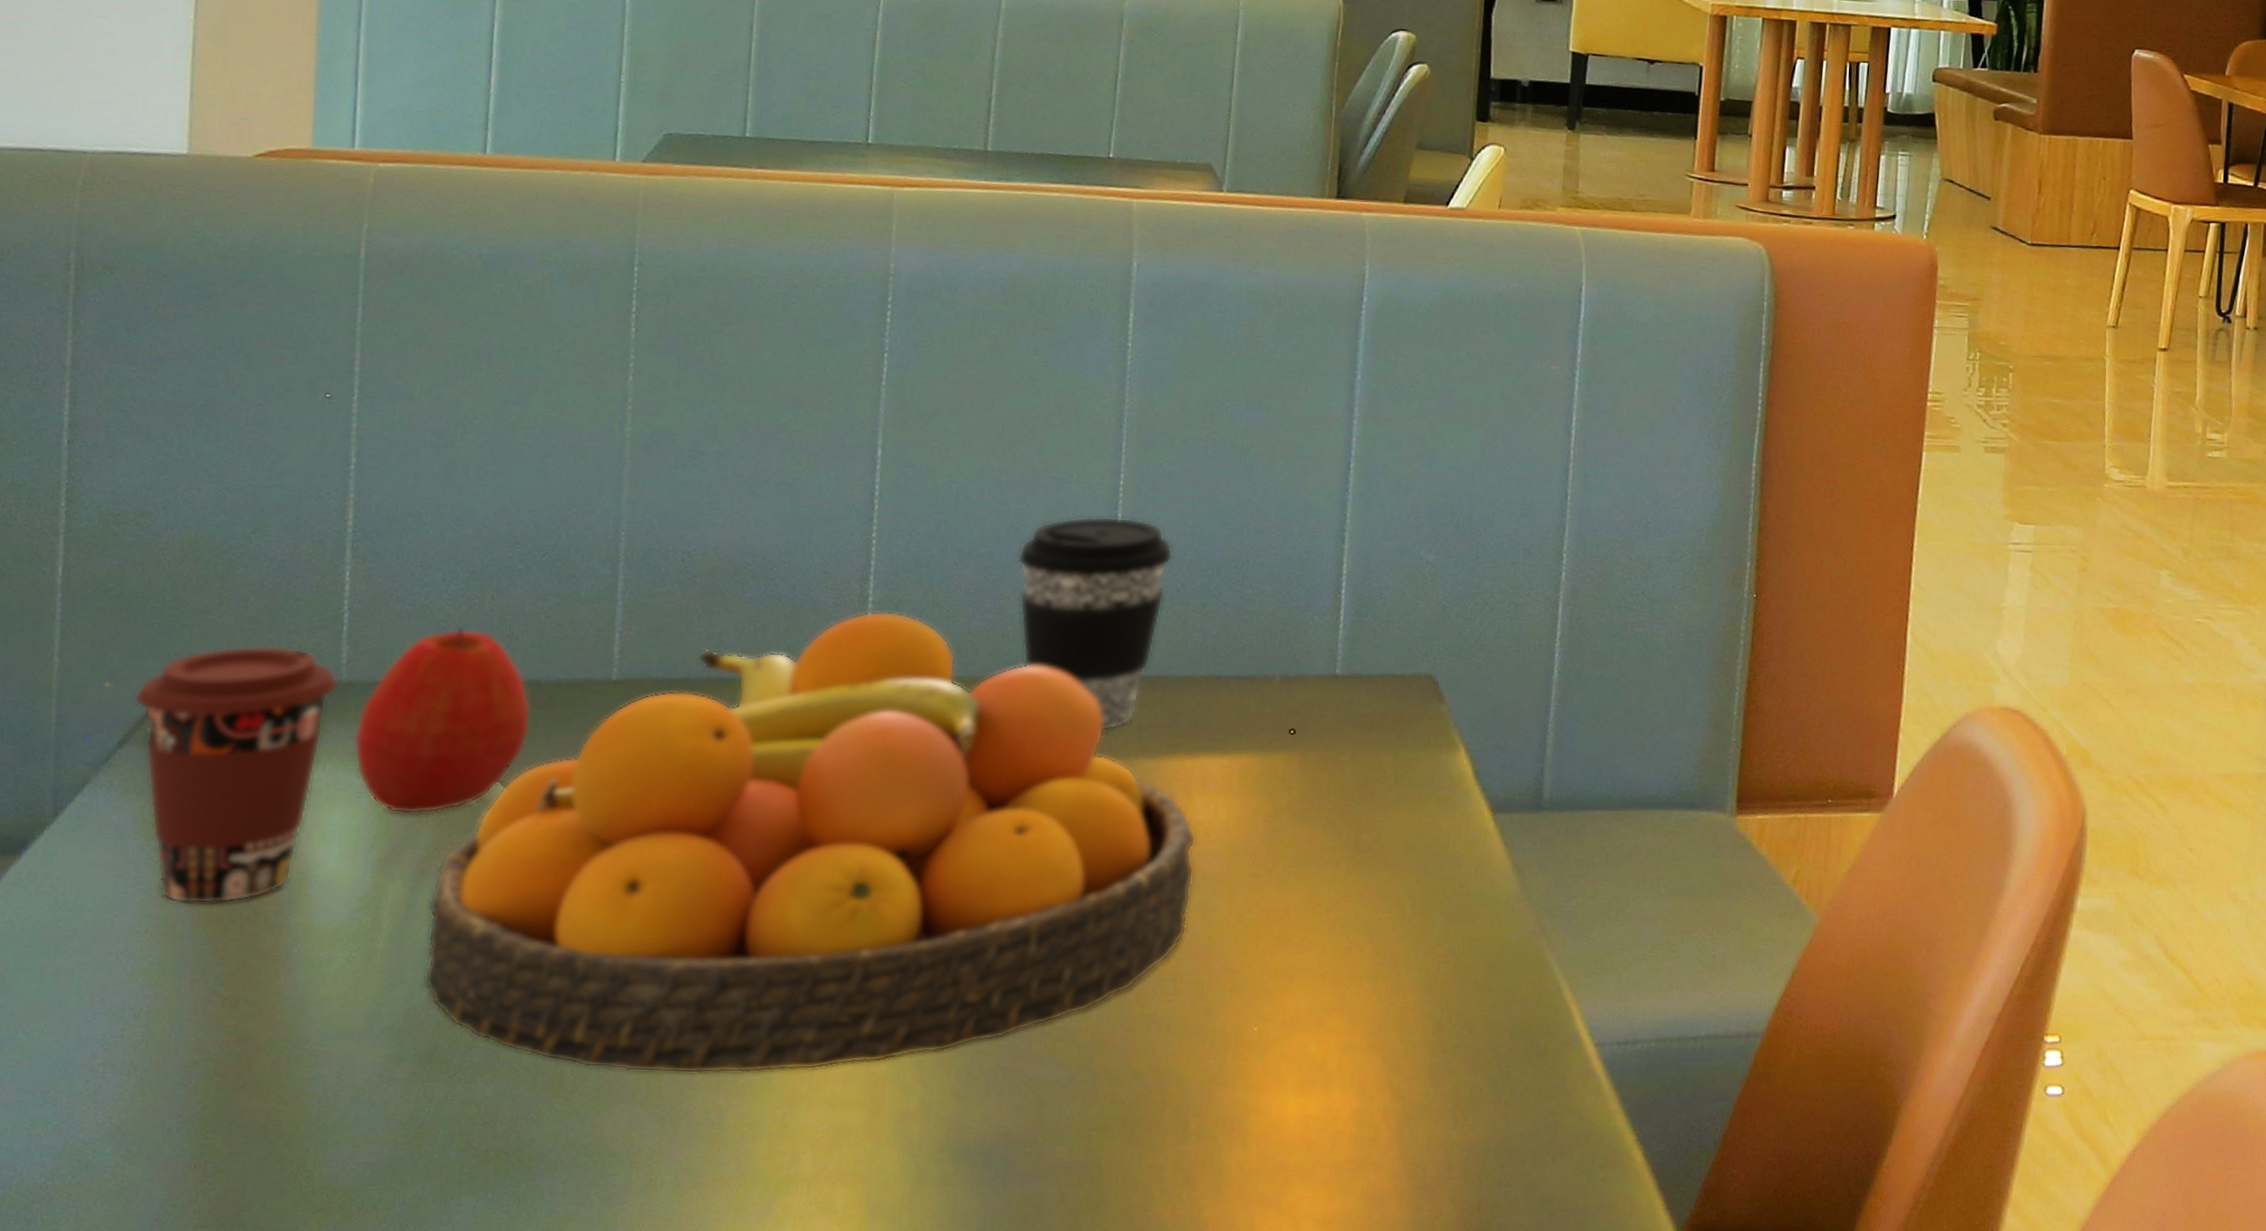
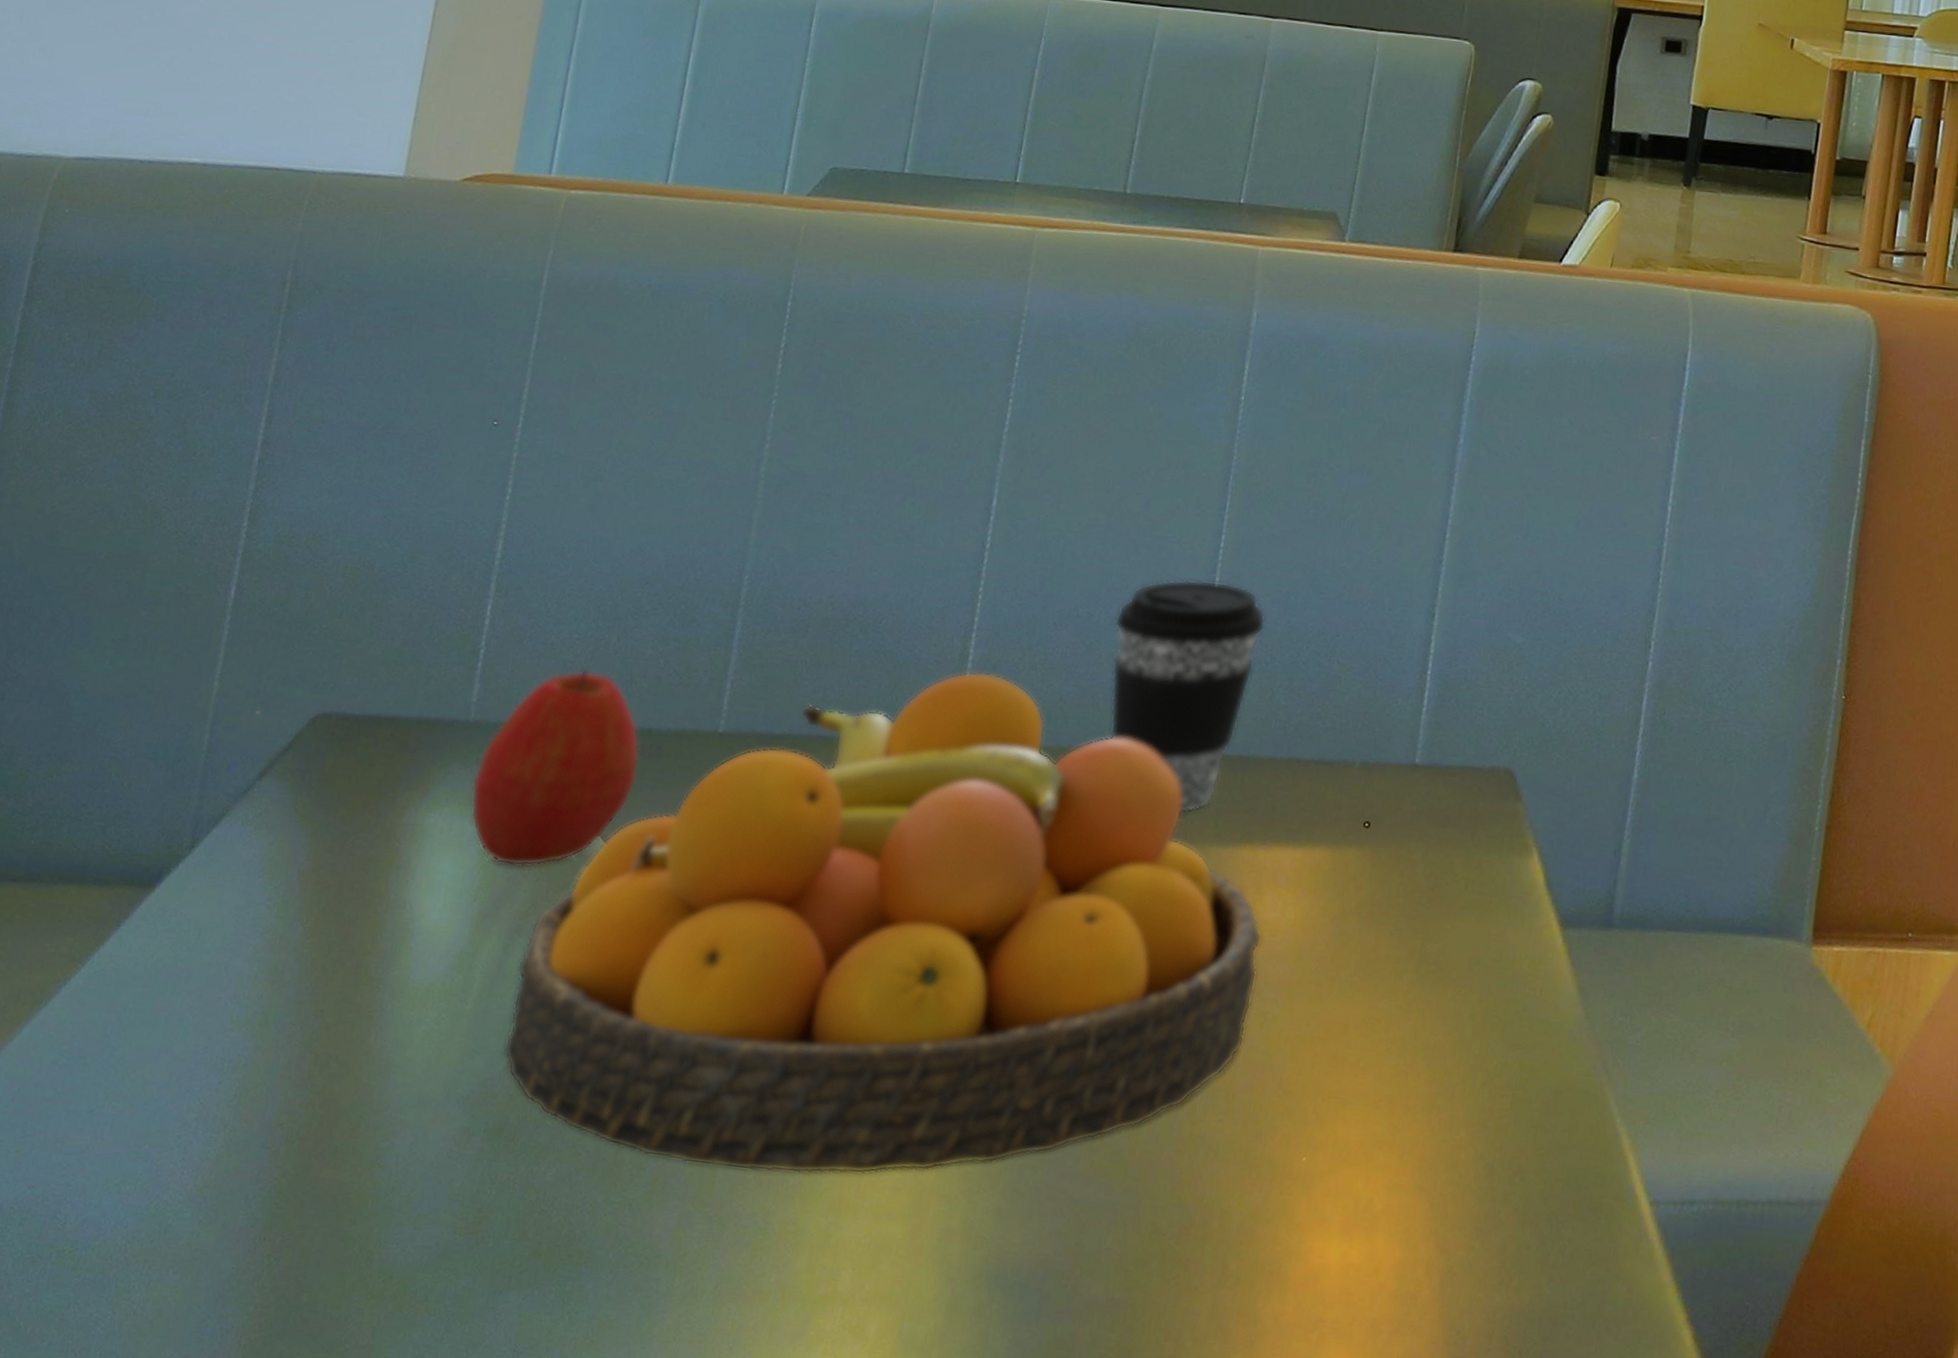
coffee cup: present [134,645,340,905] -> none [274,678,468,952]

